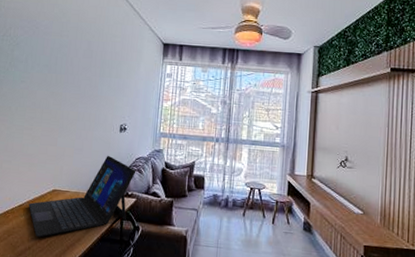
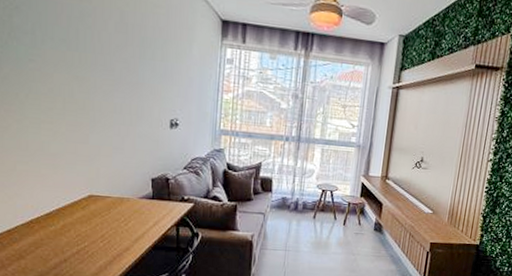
laptop: present [28,155,136,238] -> none [58,155,193,249]

